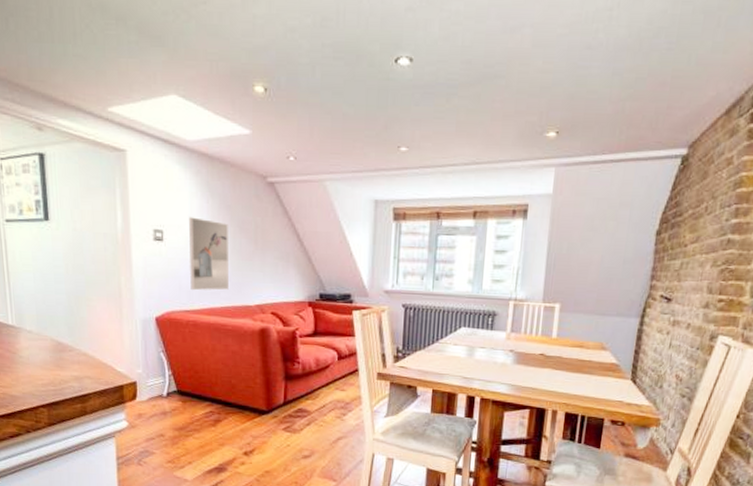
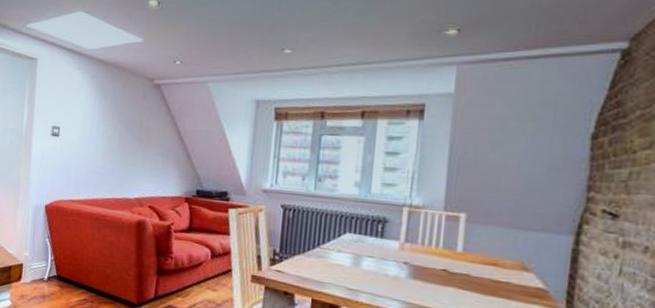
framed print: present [189,217,229,291] -> none [78,115,116,183]

